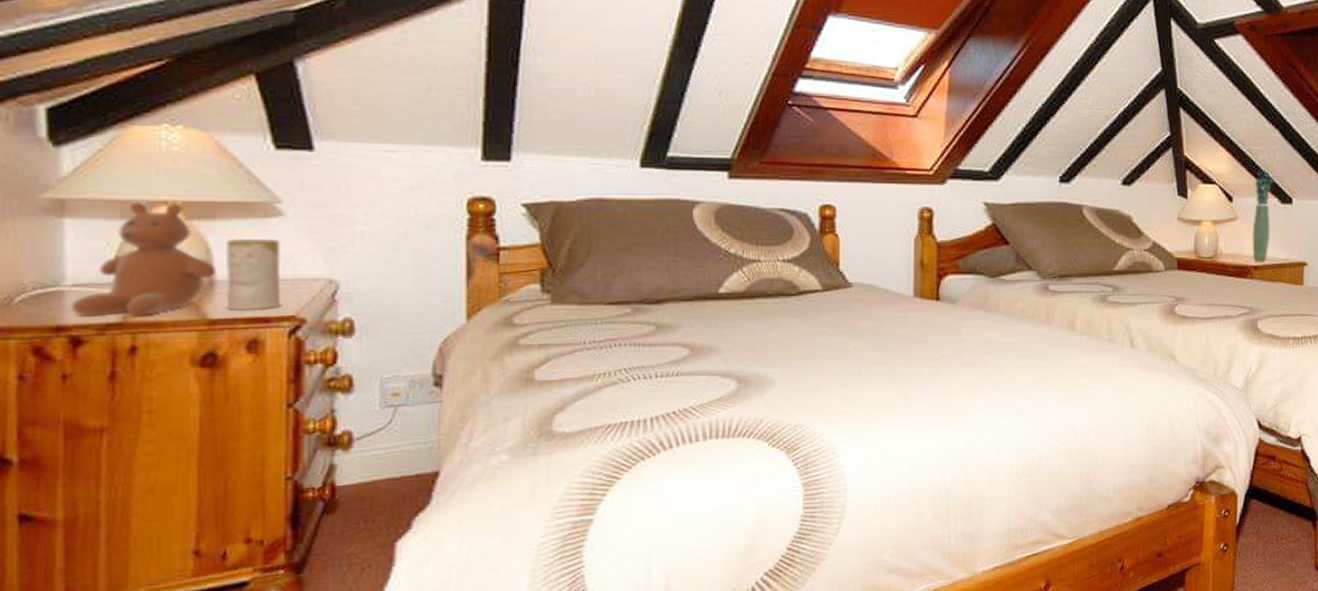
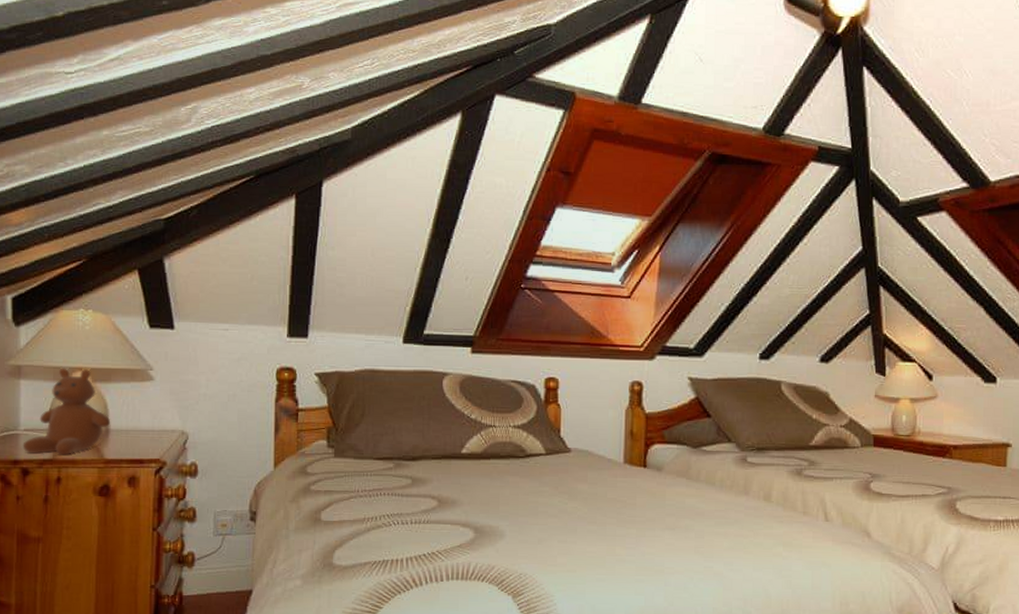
candle: present [226,239,281,310] -> none [117,398,151,453]
vase: present [1252,168,1274,264] -> none [952,346,977,444]

